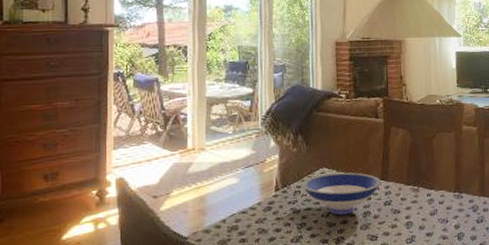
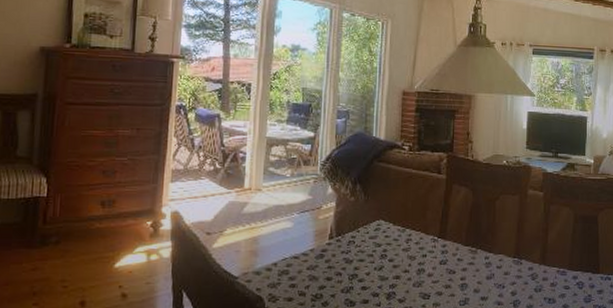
bowl: present [301,172,381,216] -> none [355,226,438,270]

